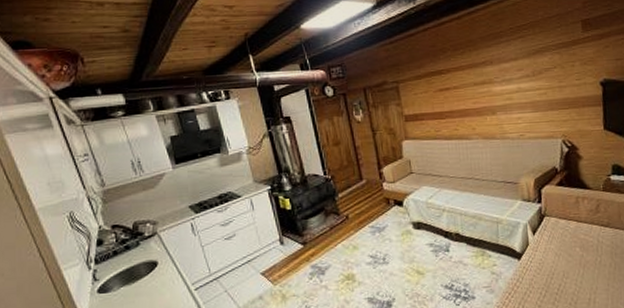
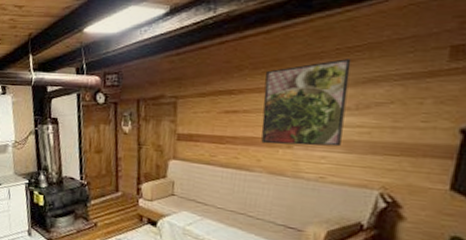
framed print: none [464,36,529,114] -> present [261,59,352,147]

